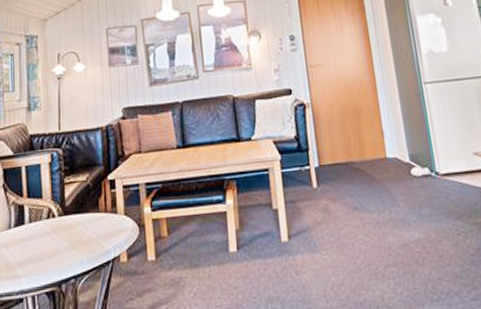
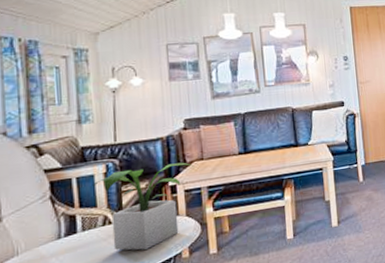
potted plant: none [39,155,133,249] -> present [93,162,195,251]

